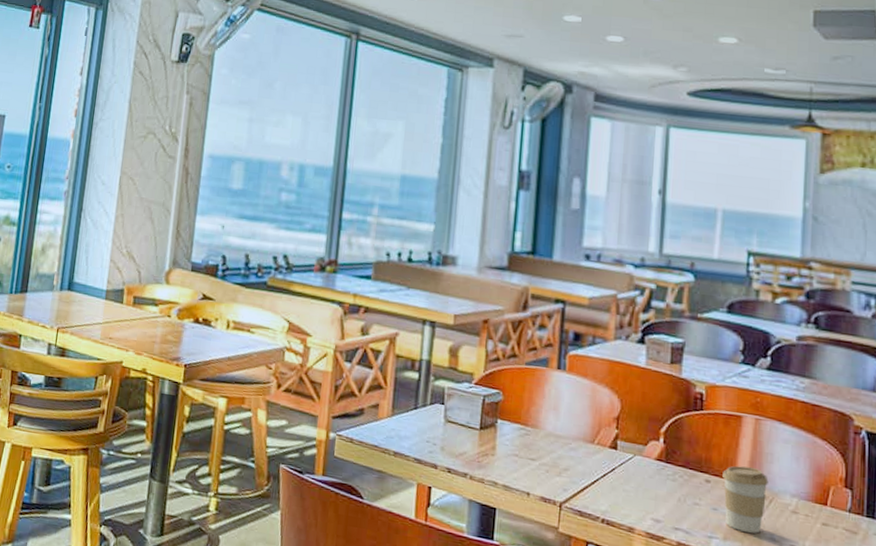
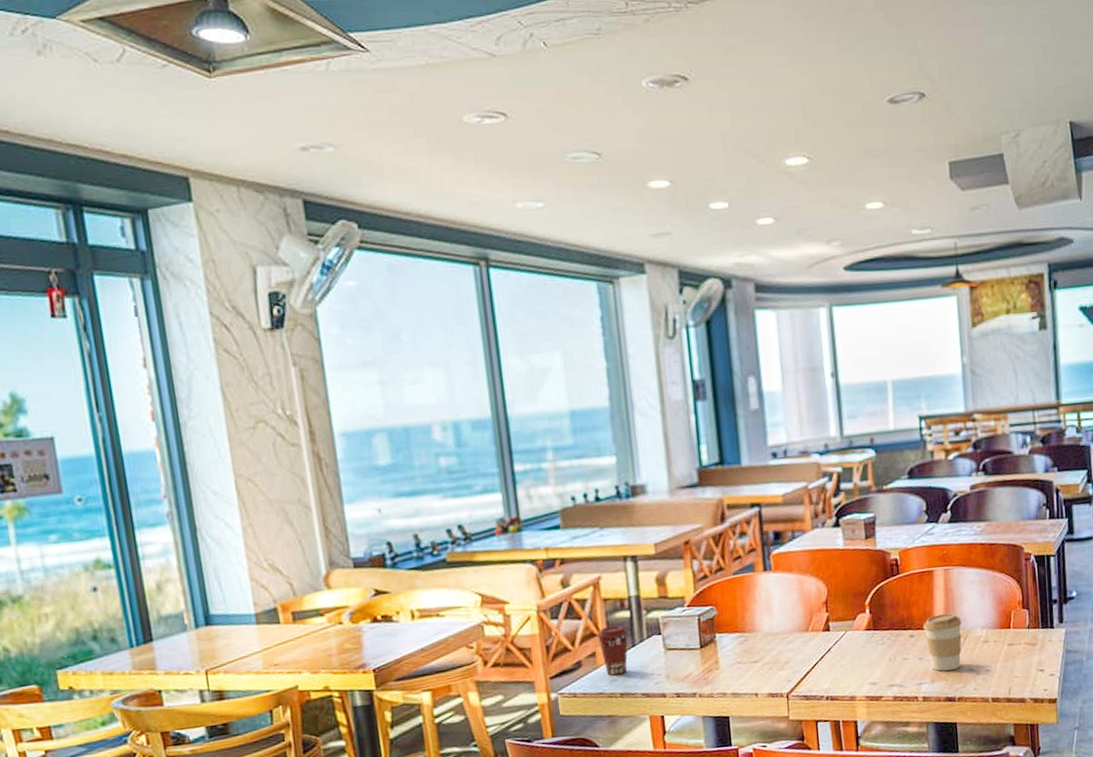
coffee cup: none [383,382,413,433] -> present [596,625,628,676]

